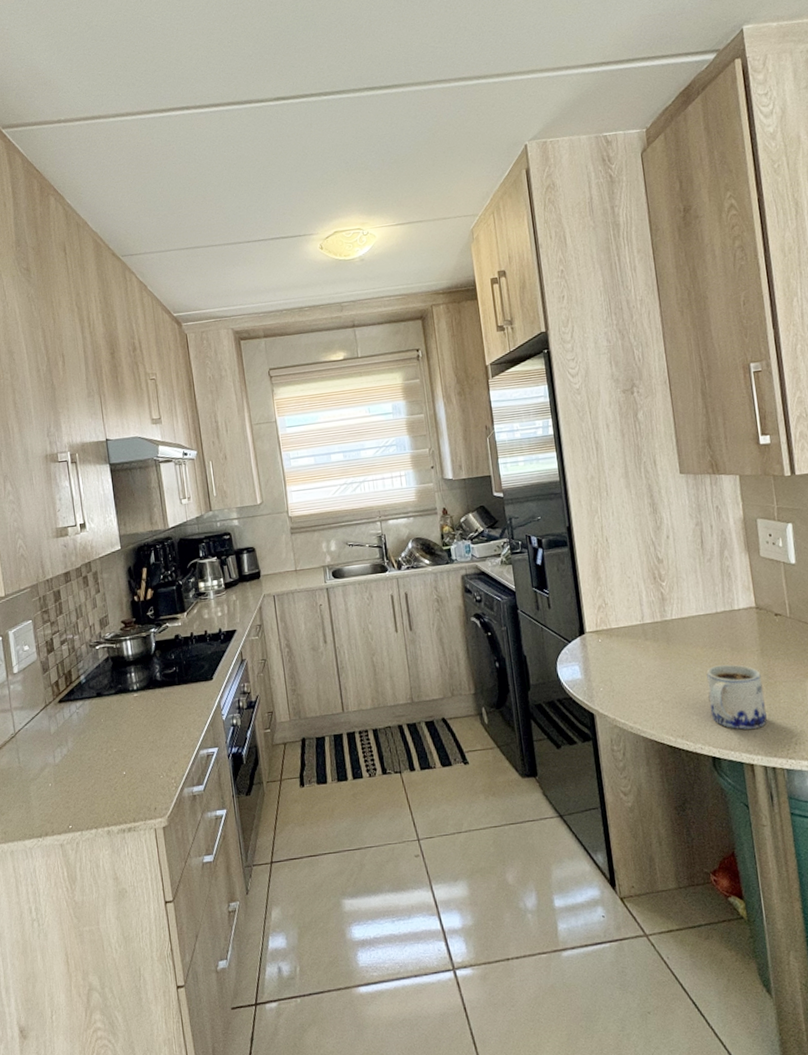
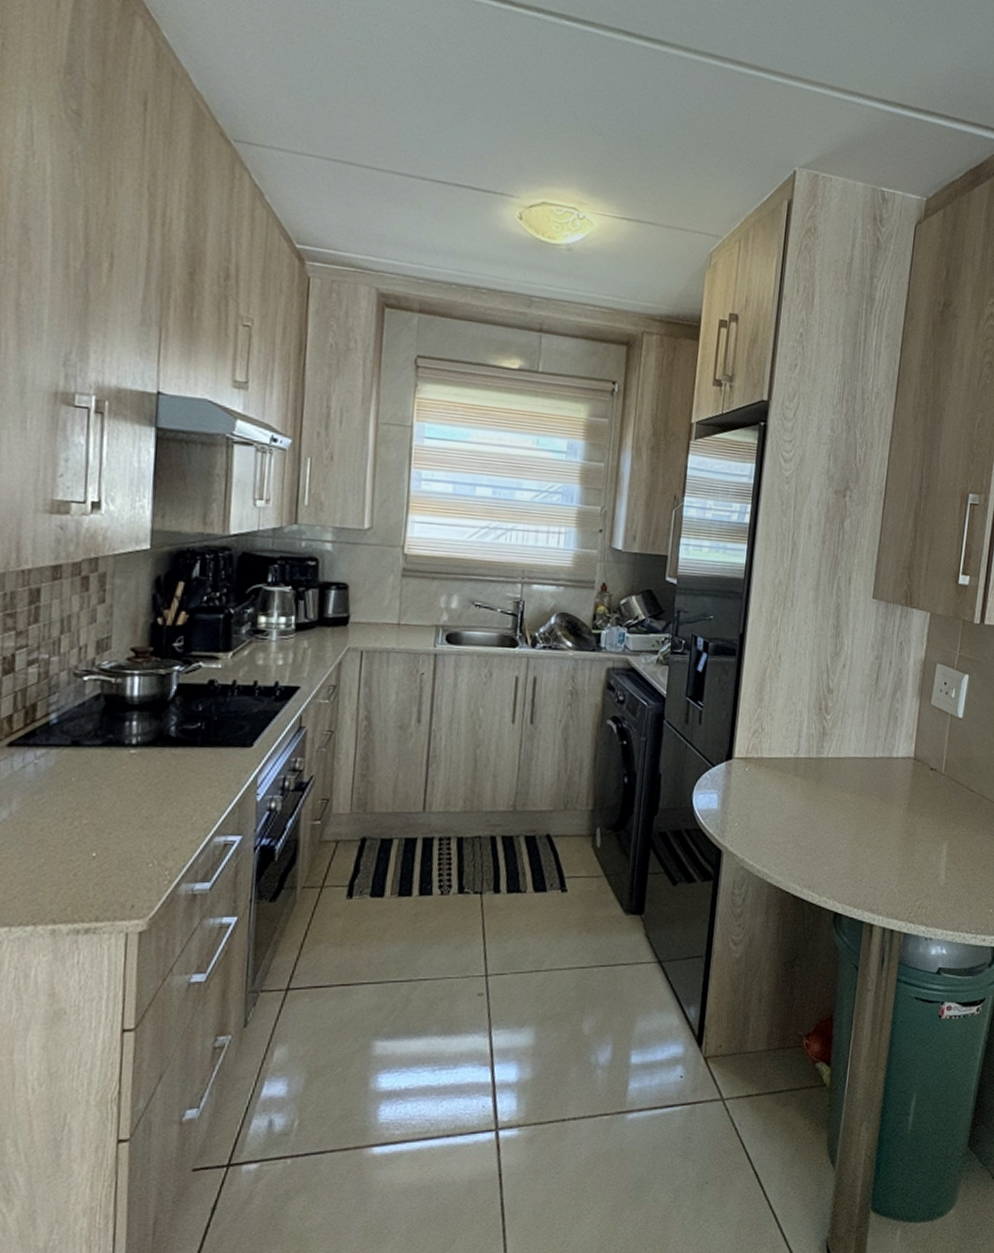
mug: present [706,664,767,730] -> none [843,814,902,887]

